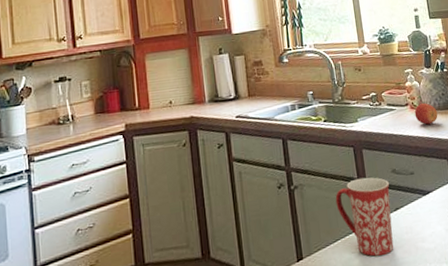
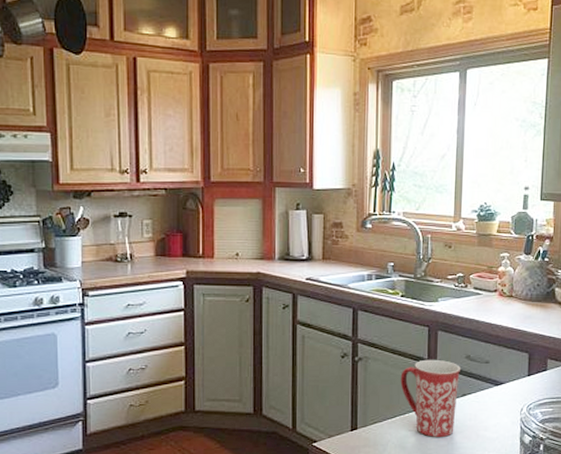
apple: present [414,102,438,125] -> none [502,291,528,315]

